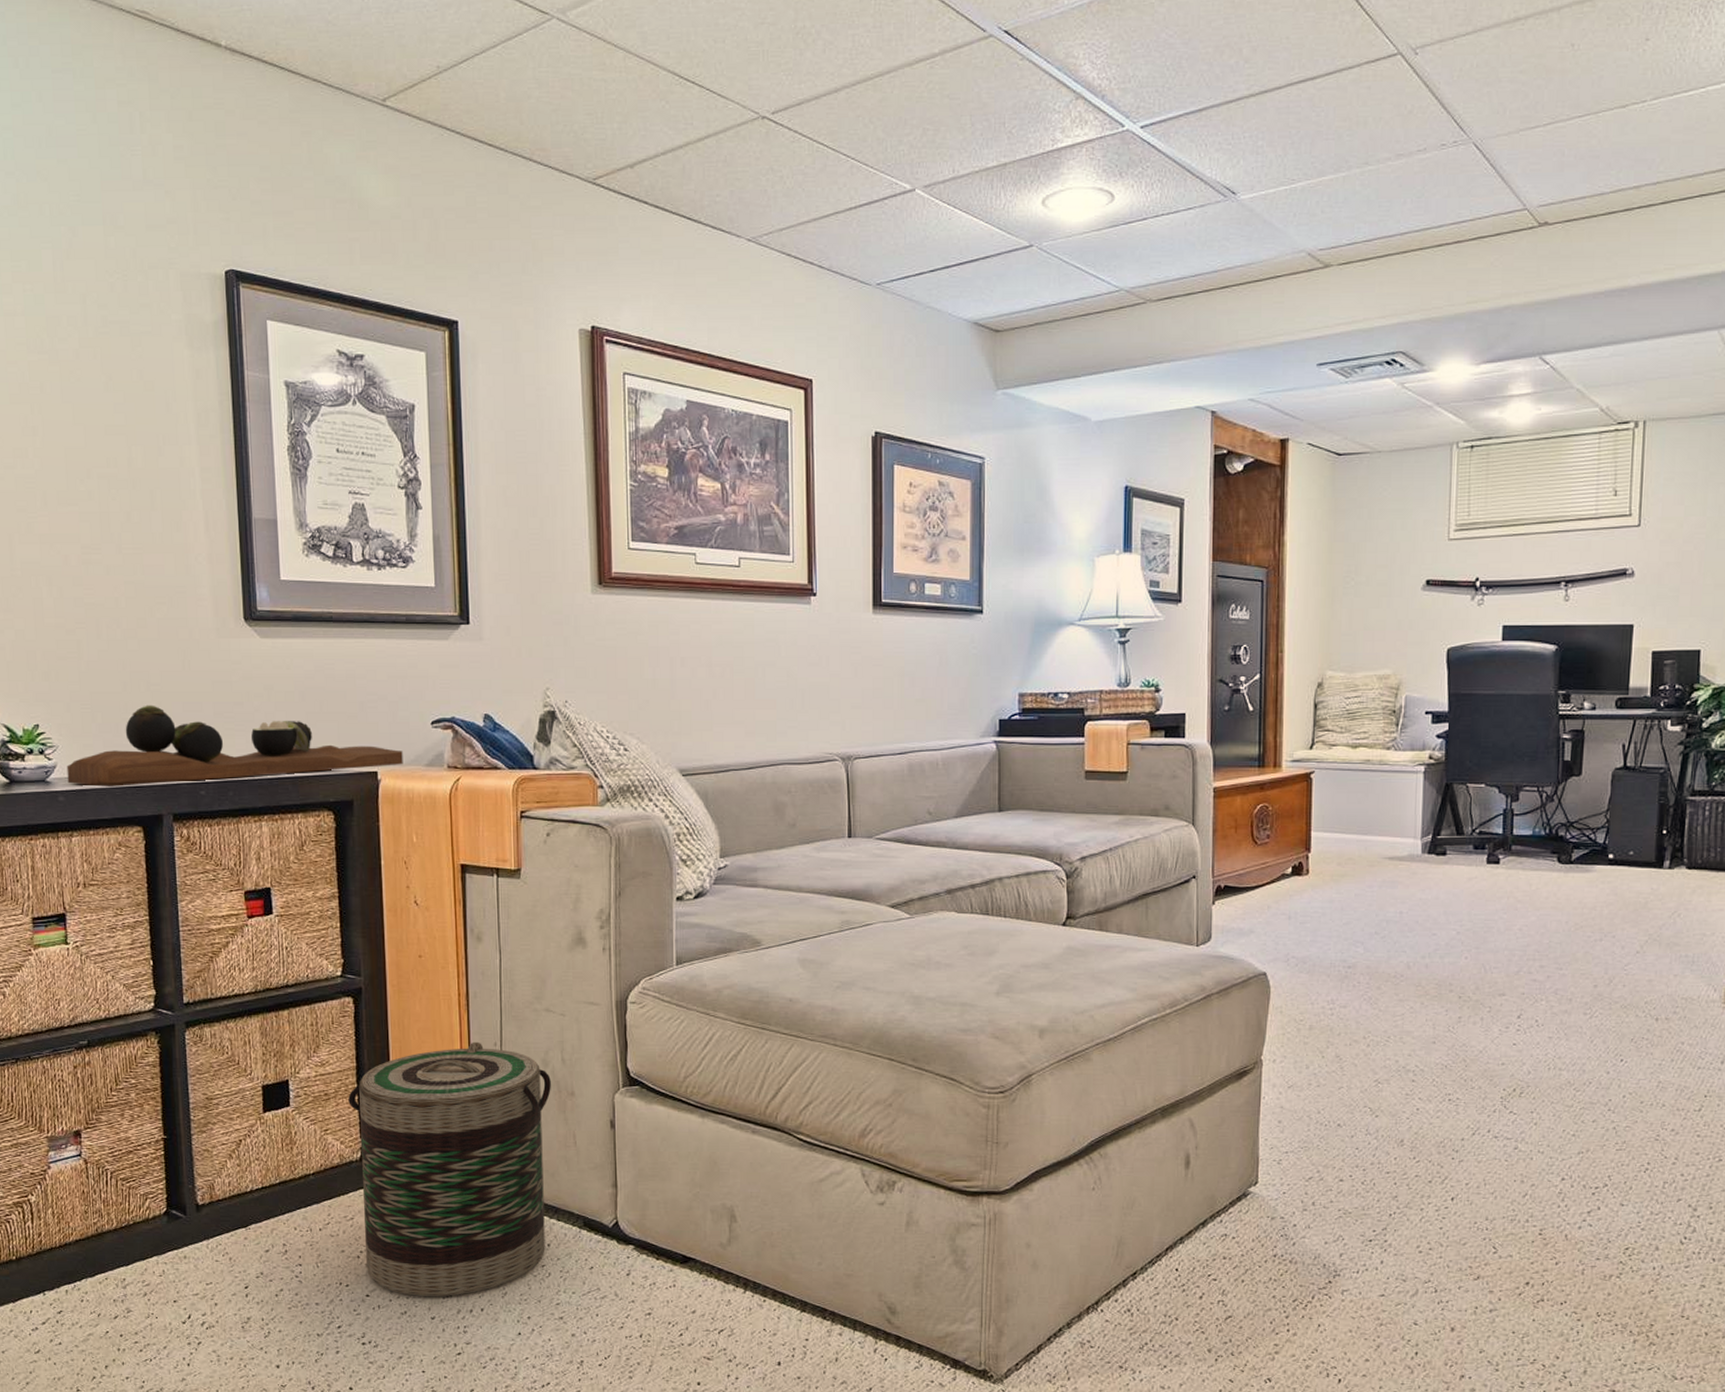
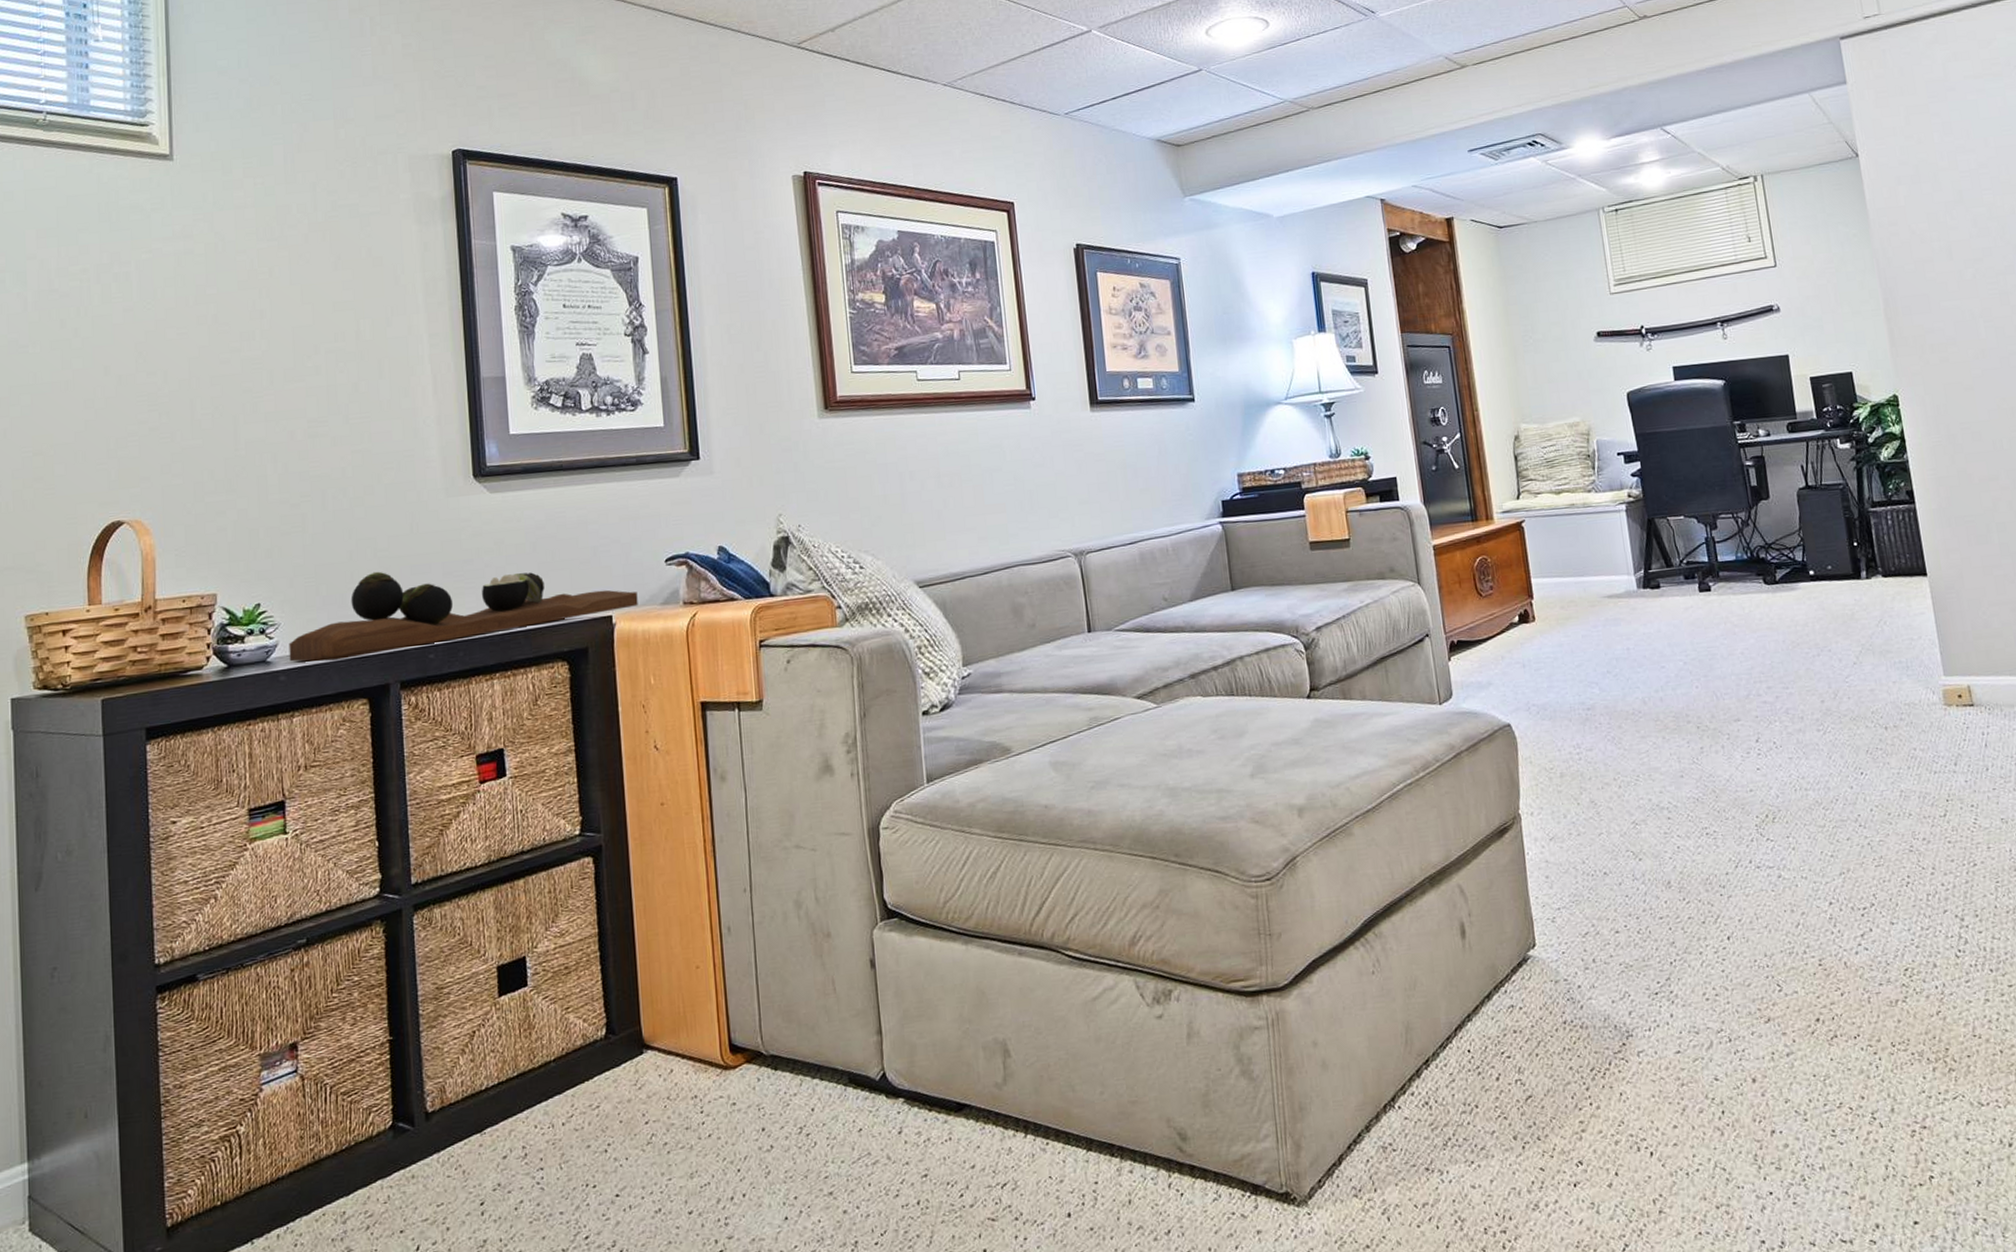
basket: present [348,1041,551,1297] -> none [590,889,809,1189]

